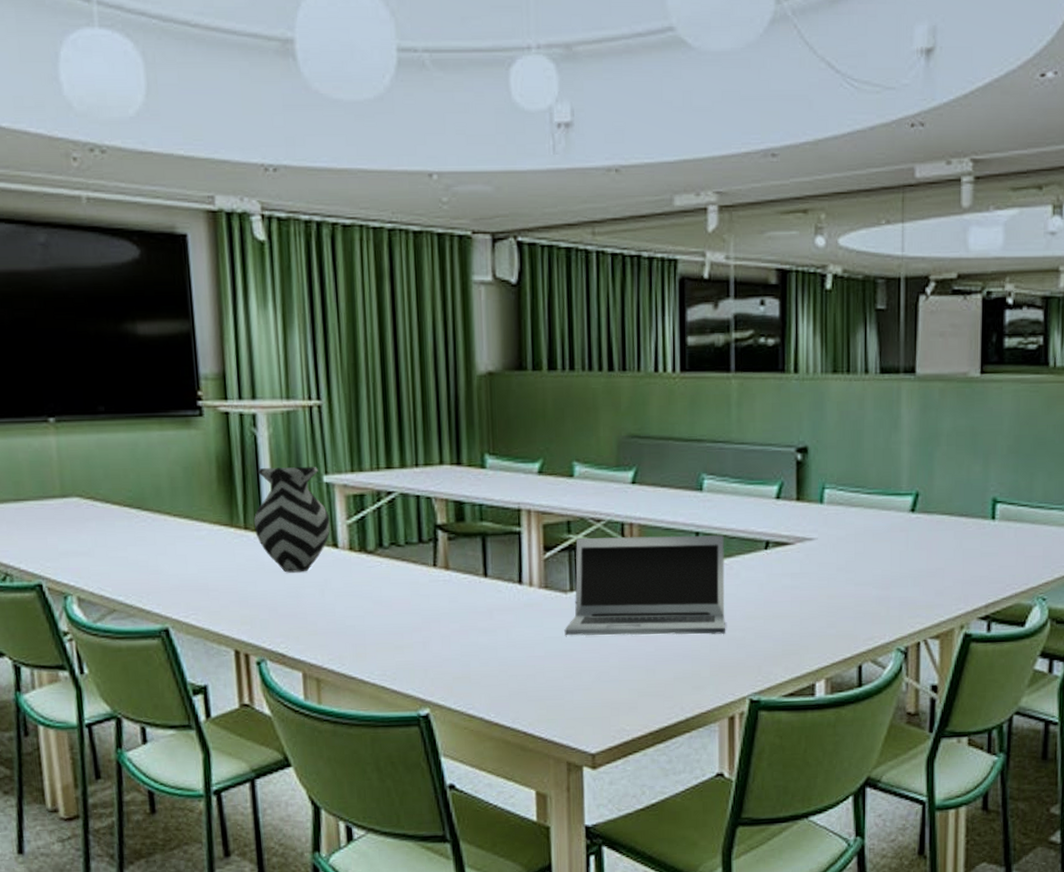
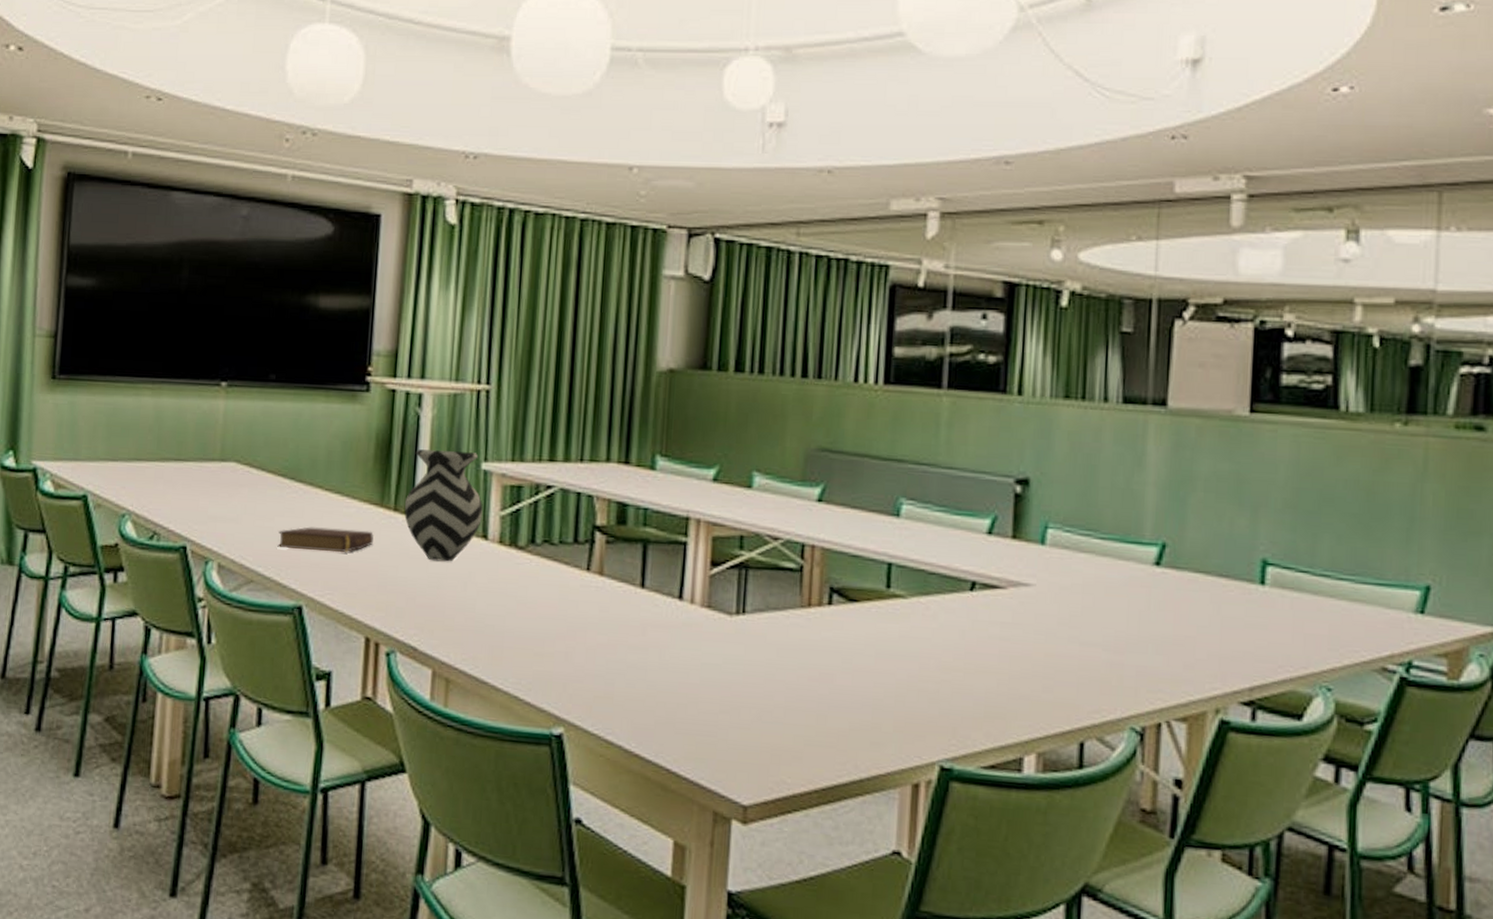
book: none [133,551,229,576] -> present [277,527,374,553]
laptop: present [564,535,725,636] -> none [725,555,922,684]

